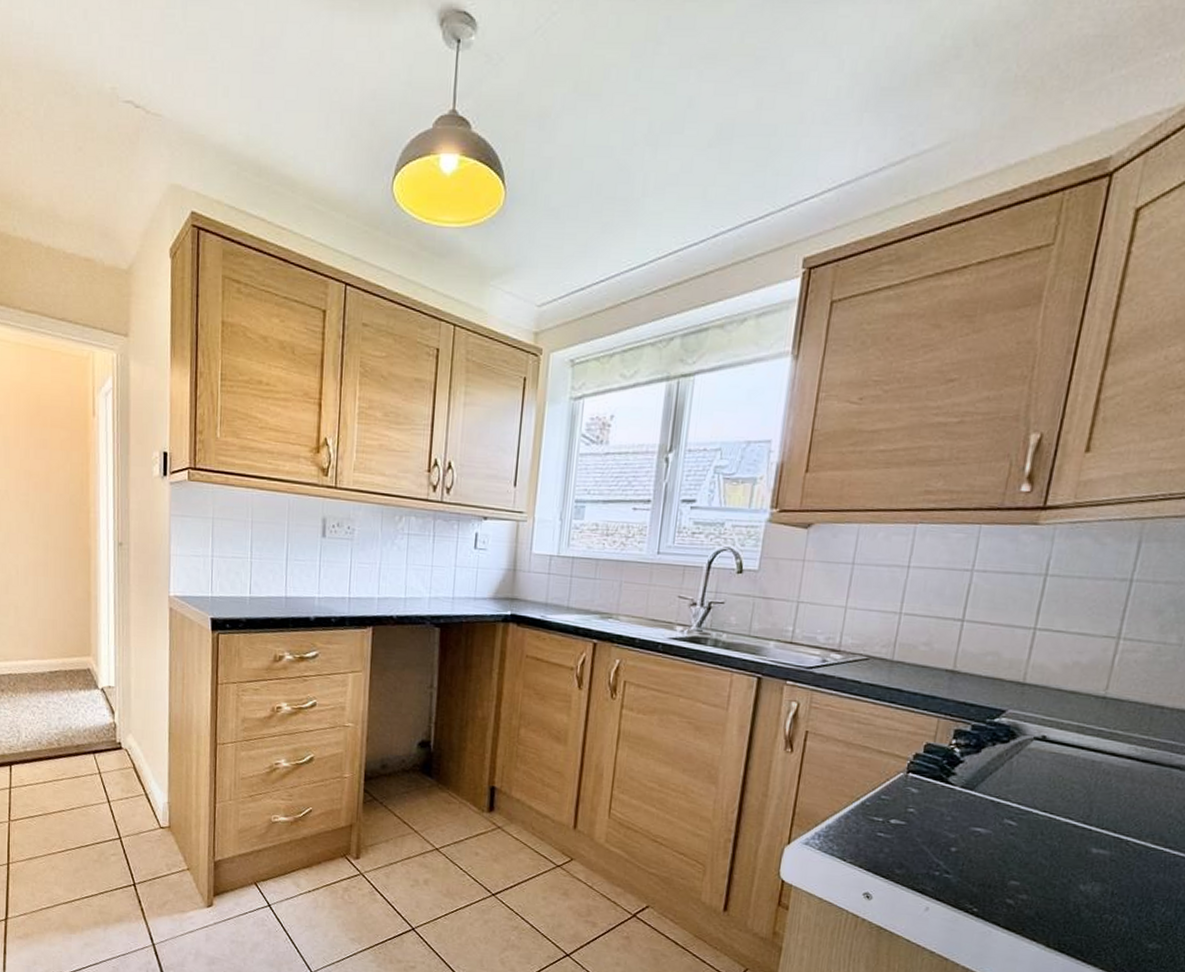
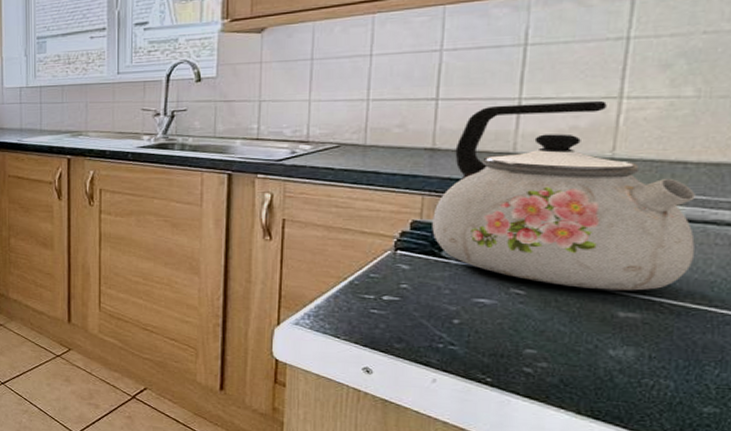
kettle: none [943,633,1167,829] -> present [432,100,696,291]

